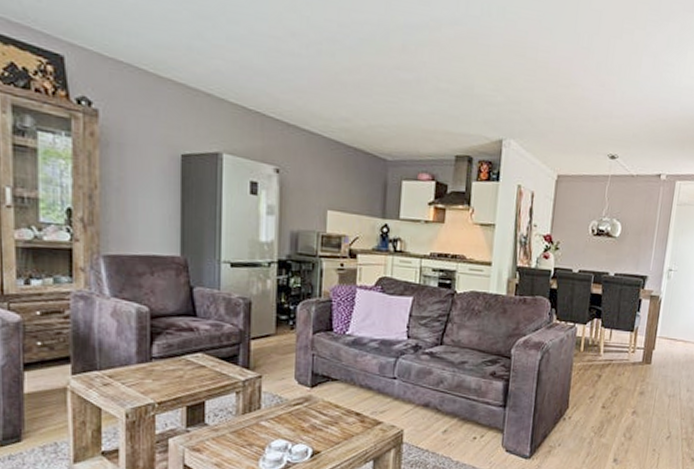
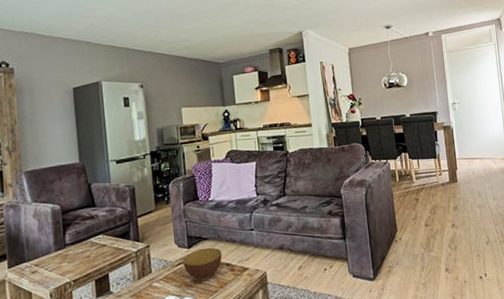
bowl: none [302,390,353,429] -> present [183,247,222,282]

